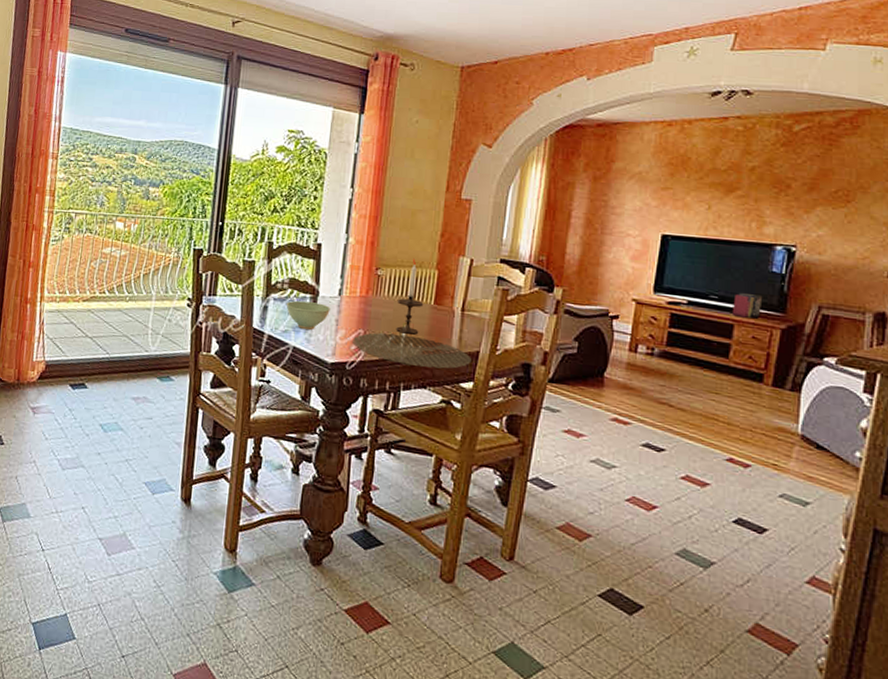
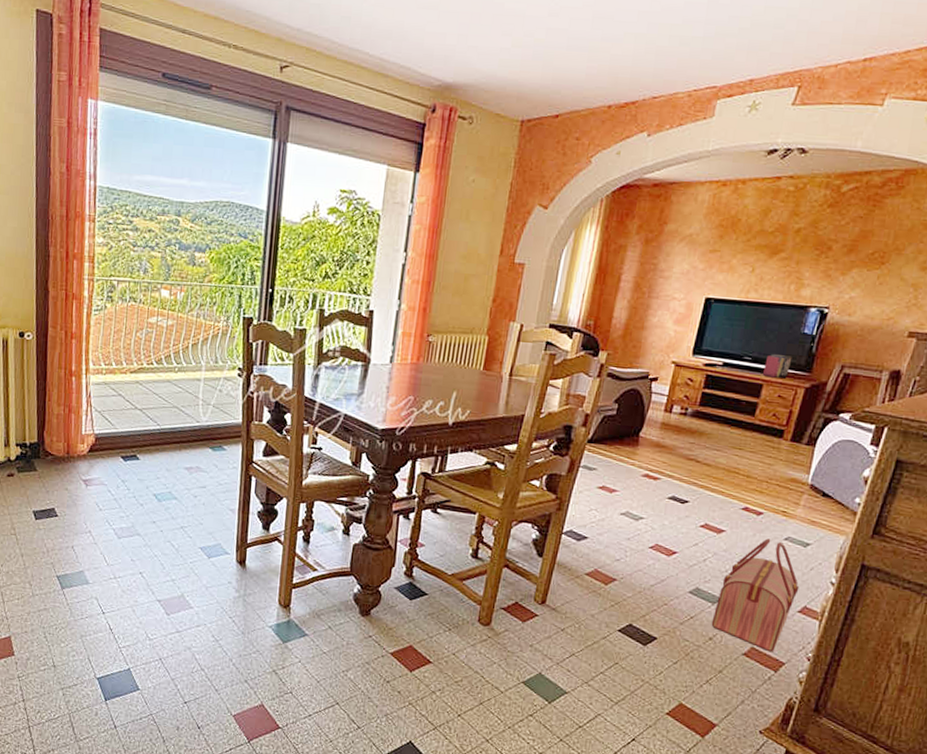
bowl: present [286,300,331,330] -> none [337,368,383,397]
place mat: present [353,333,472,369] -> none [403,399,517,433]
candlestick: present [396,258,424,336] -> none [445,324,473,401]
handbag: none [705,494,804,630] -> present [711,538,800,652]

